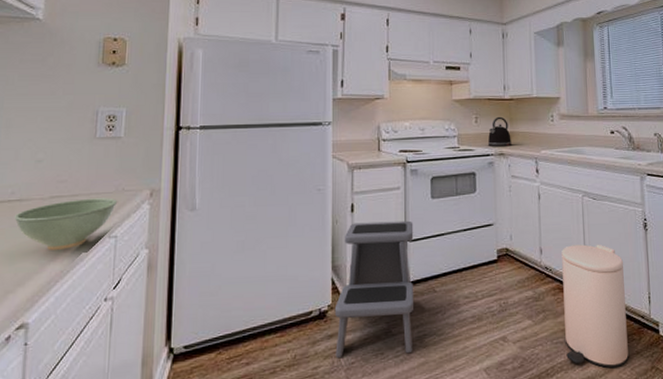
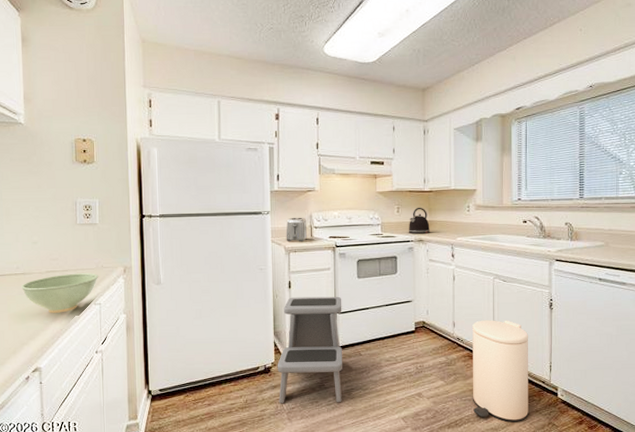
toaster: none [349,128,375,158] -> present [286,217,308,242]

